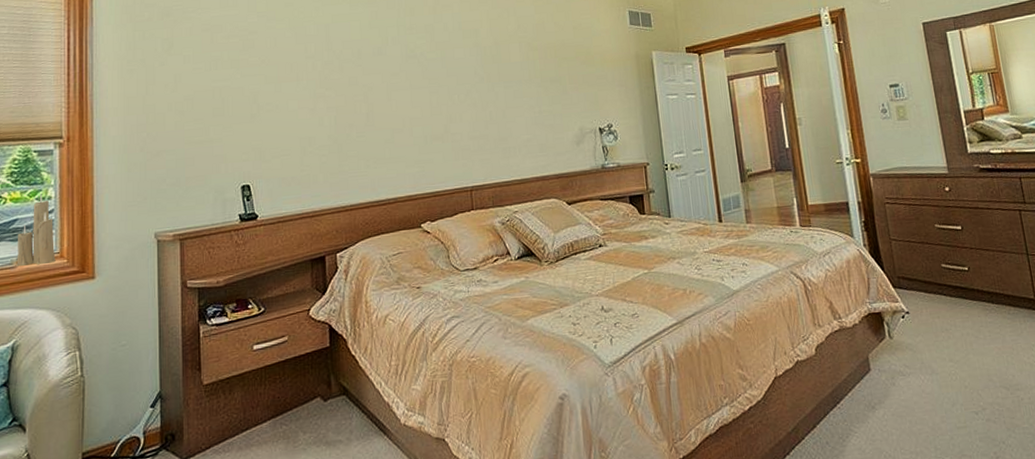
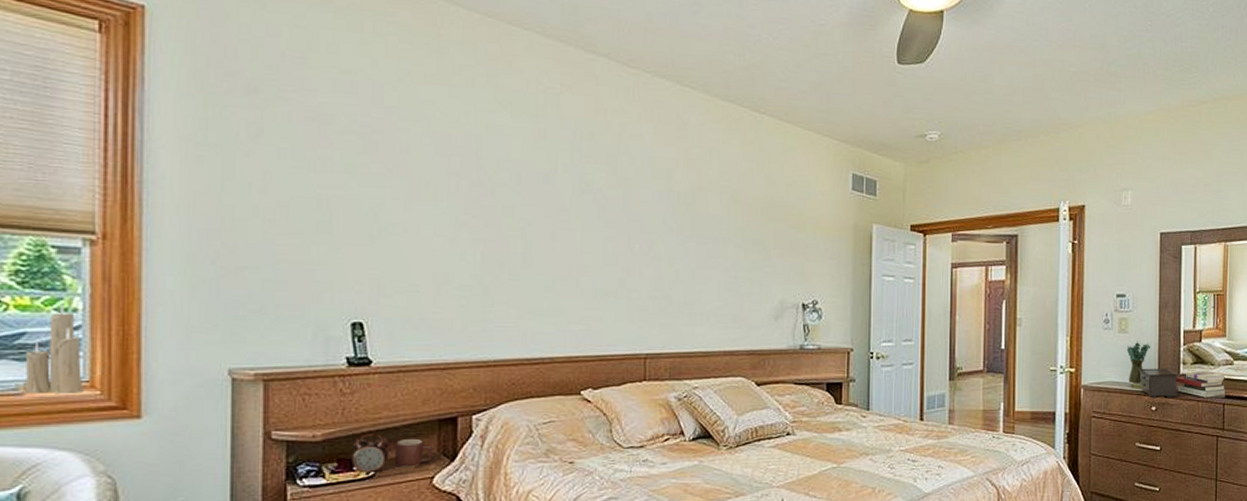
alarm clock: none [246,276,275,312] -> present [351,434,389,475]
mug: none [279,277,309,304] -> present [395,438,434,469]
vase: none [908,126,932,172] -> present [1126,341,1150,389]
jewelry box: none [925,149,969,180] -> present [1139,368,1178,399]
books: none [964,147,1021,175] -> present [1176,371,1226,399]

